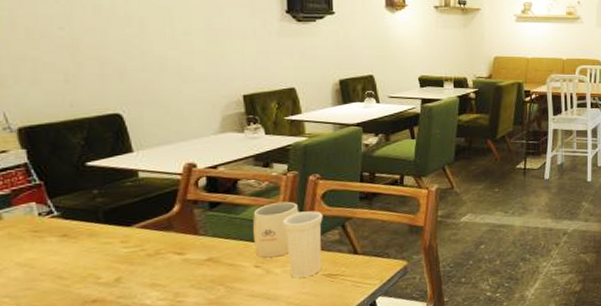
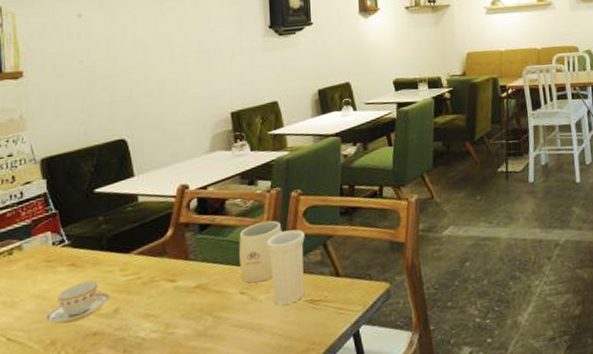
teacup: none [34,252,111,292] -> present [44,281,111,324]

